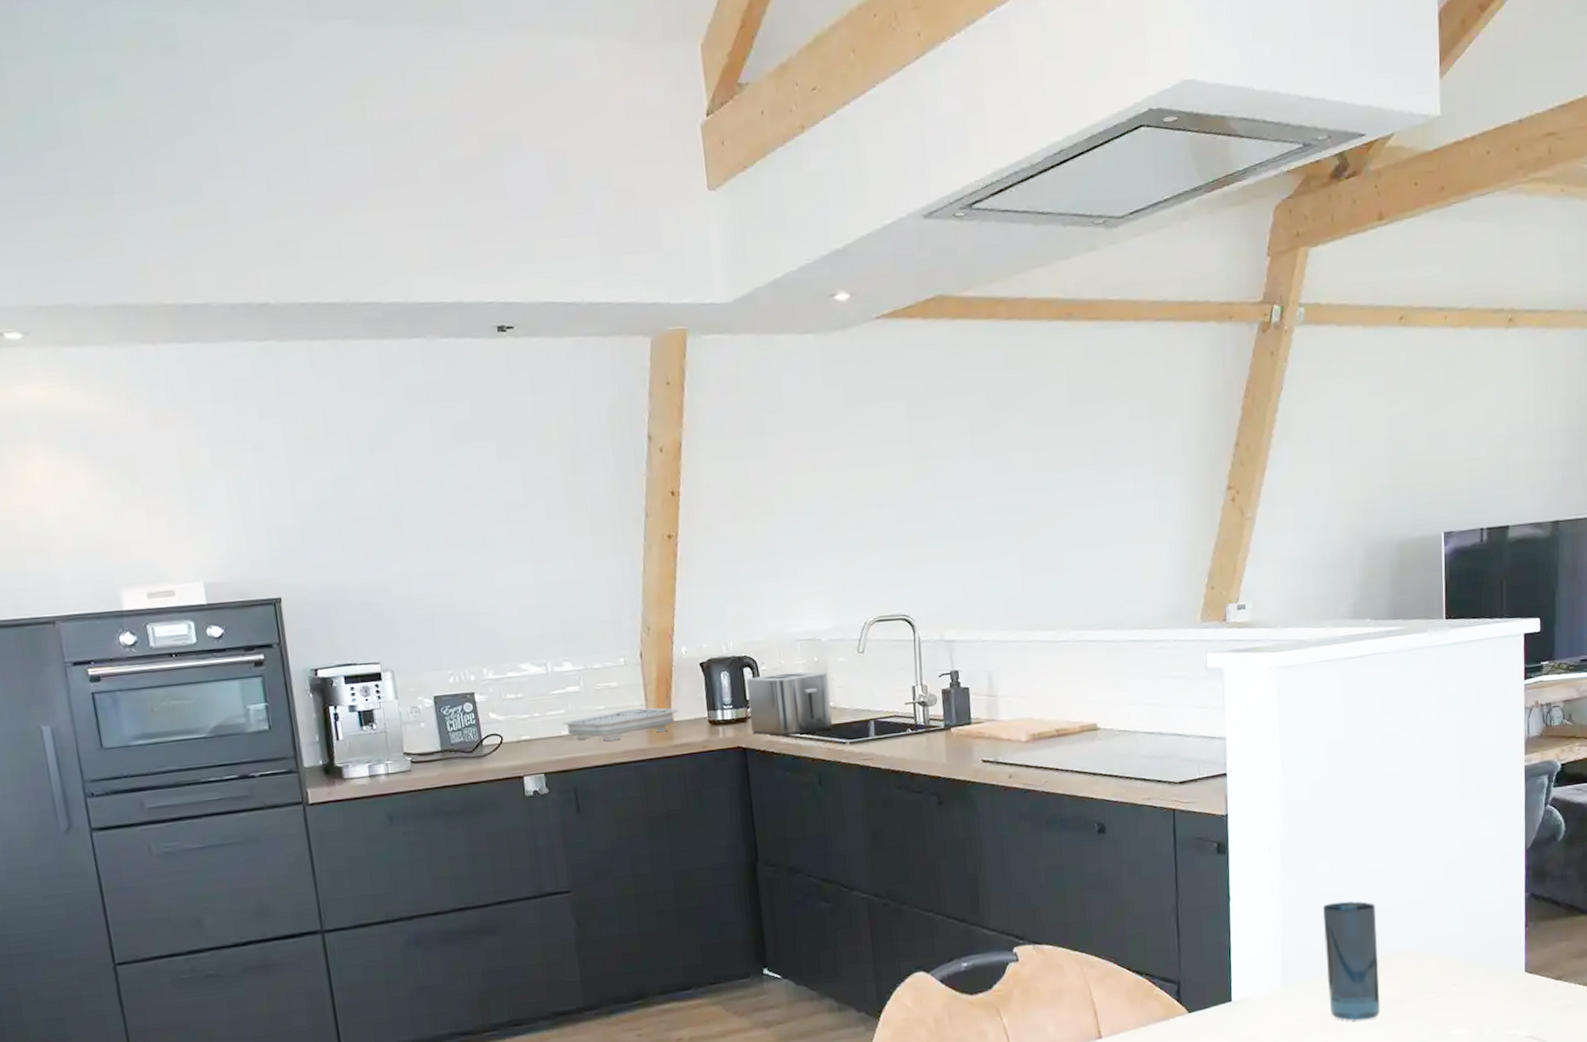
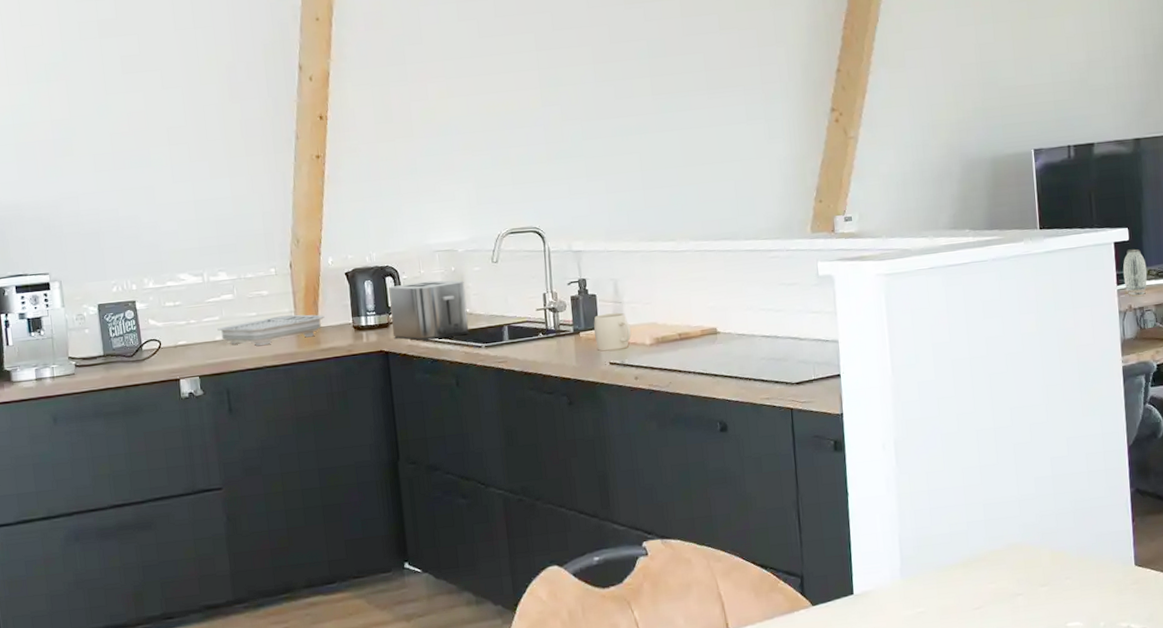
mug: none [965,707,1006,749] -> present [593,312,632,352]
cup: present [1322,901,1381,1021] -> none [936,496,997,613]
vase: none [1531,640,1557,693] -> present [1122,249,1148,298]

